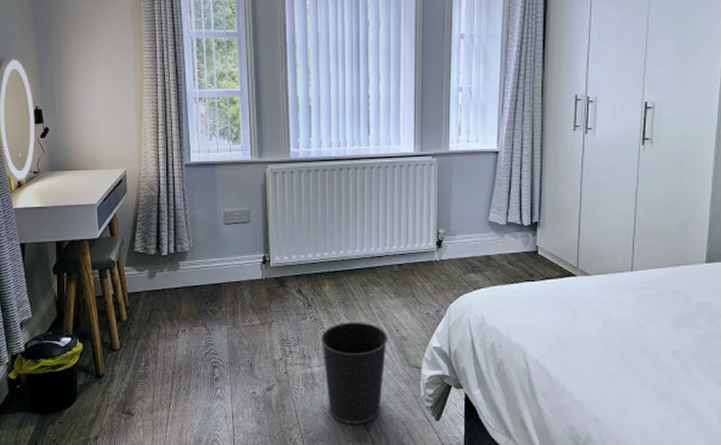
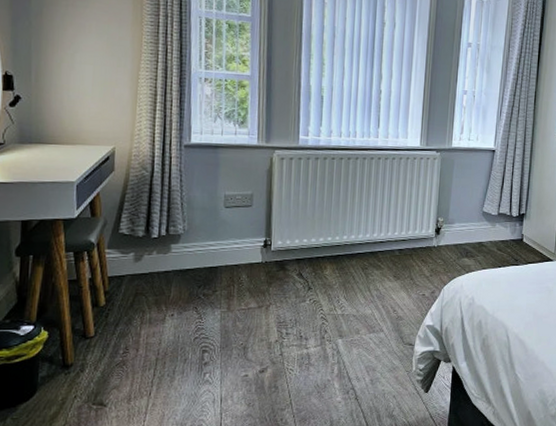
wastebasket: present [320,321,388,424] -> none [318,303,385,401]

